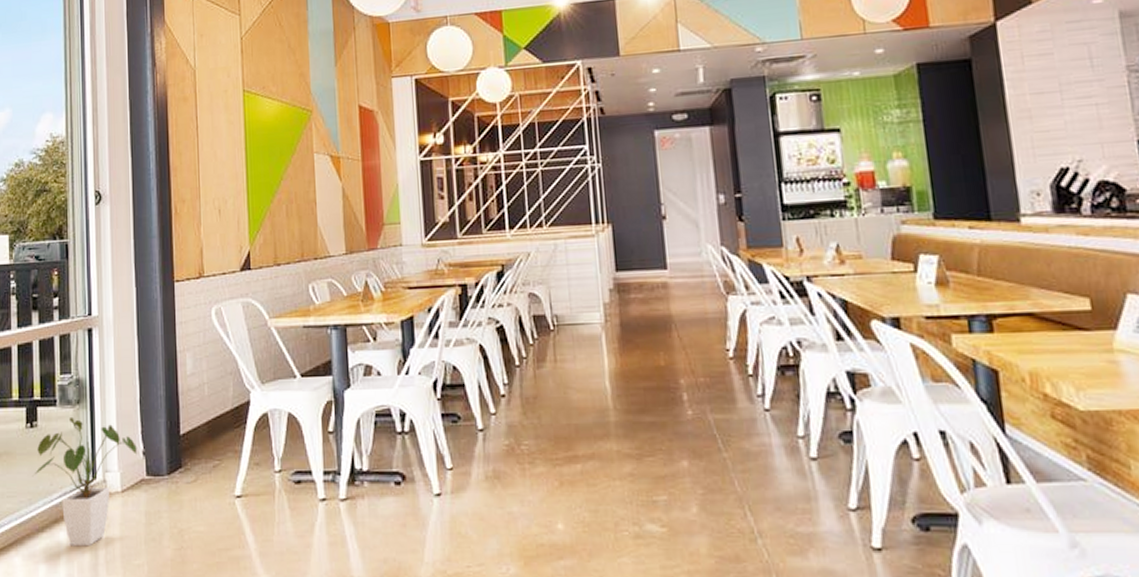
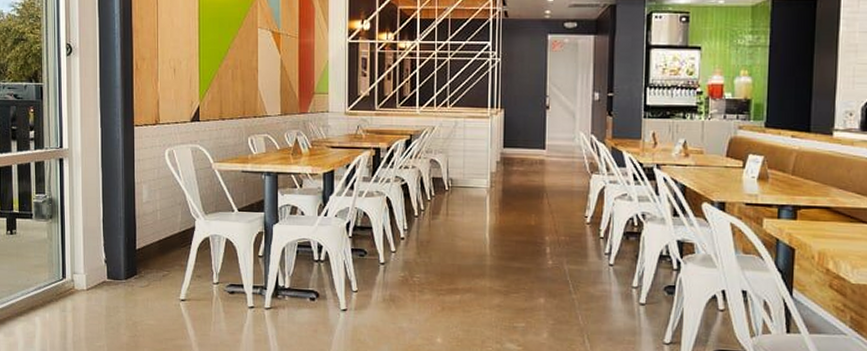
house plant: present [32,416,137,547] -> none [12,228,100,330]

